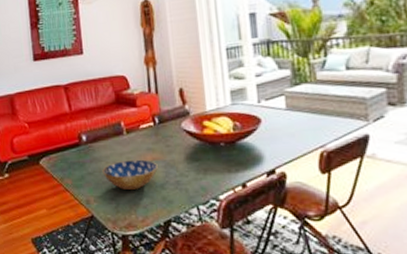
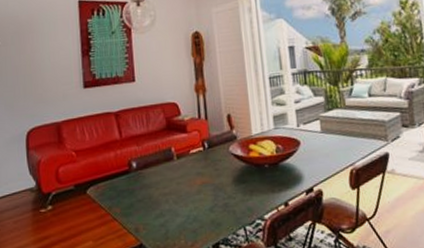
bowl: present [102,159,158,191] -> none [152,184,207,216]

